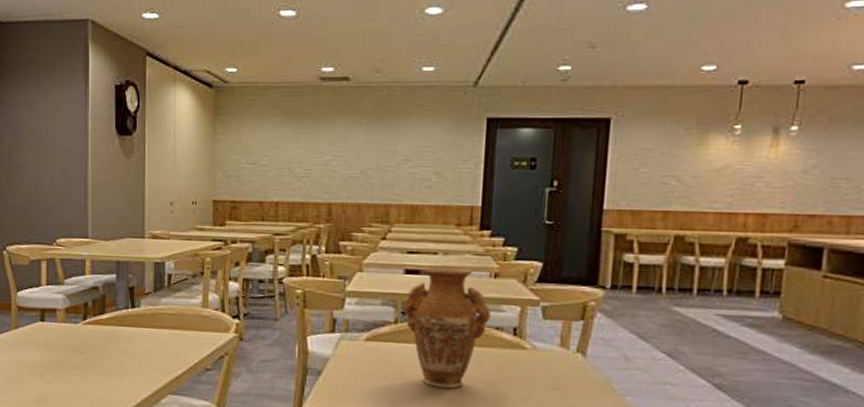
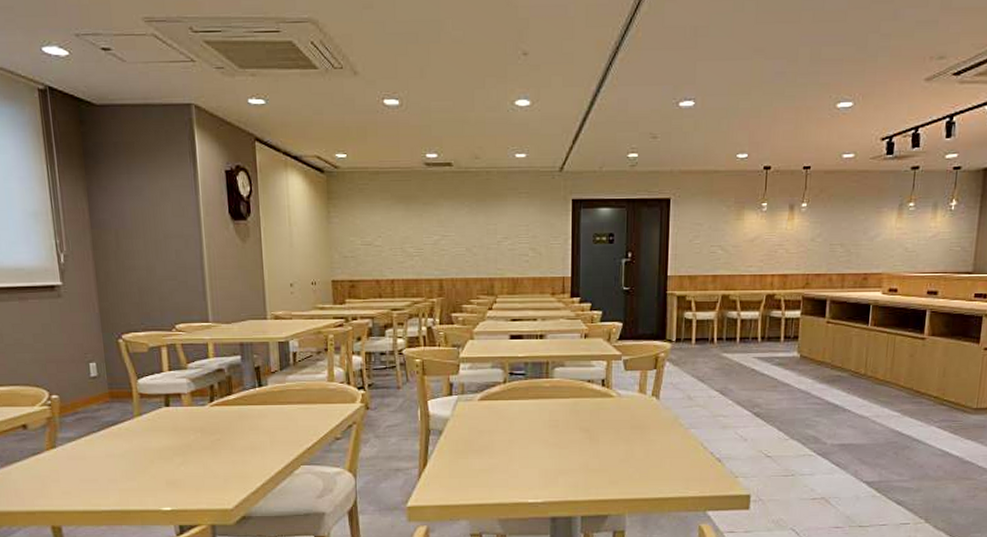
vase: present [403,265,491,389] -> none [511,329,583,436]

